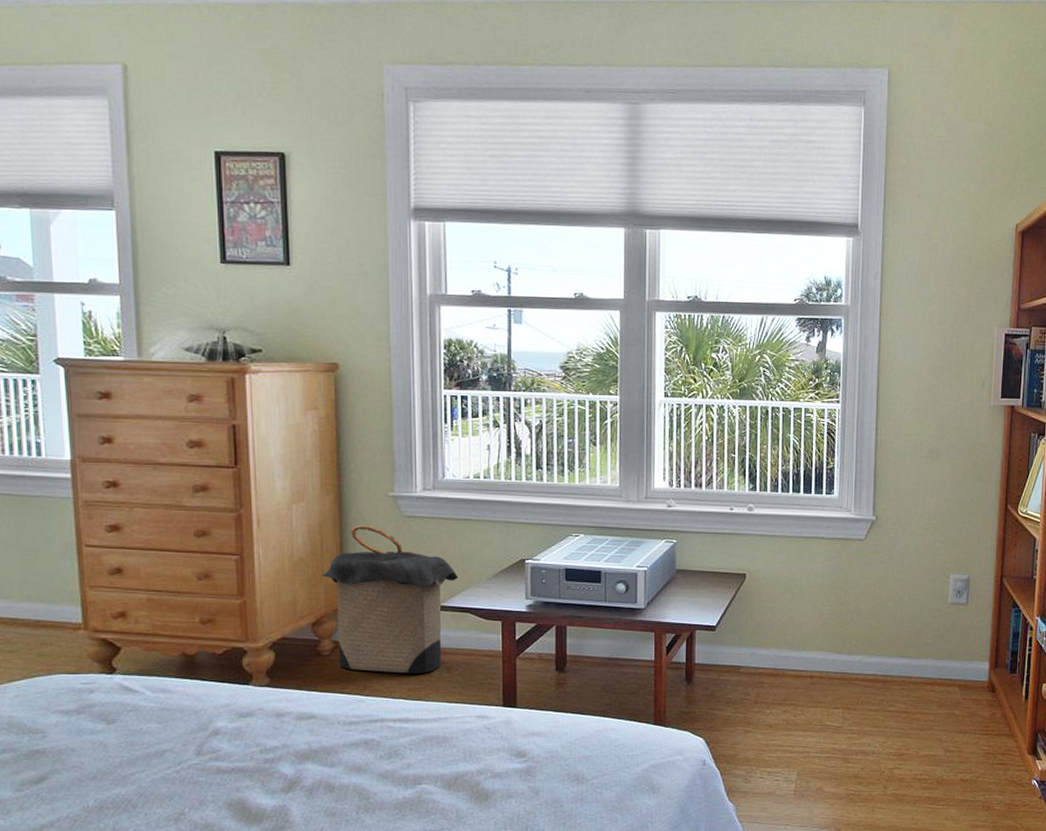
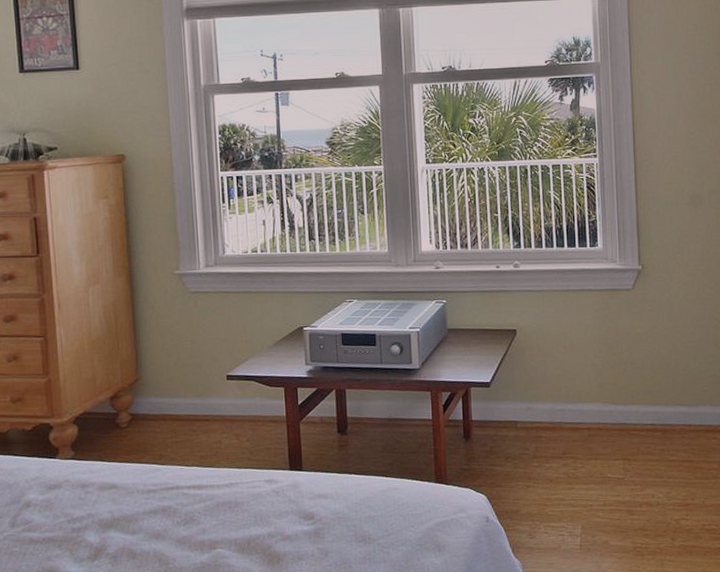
laundry hamper: present [321,525,458,674] -> none [117,302,242,442]

